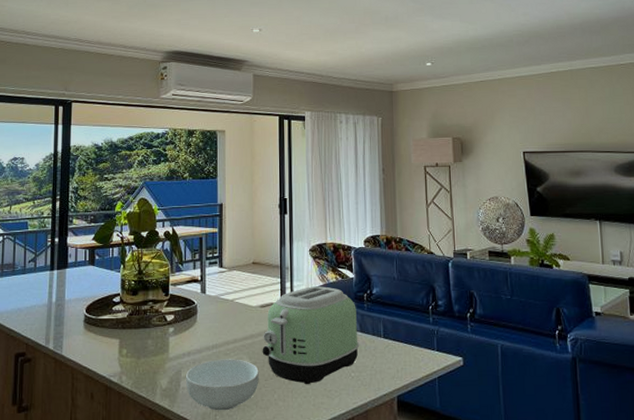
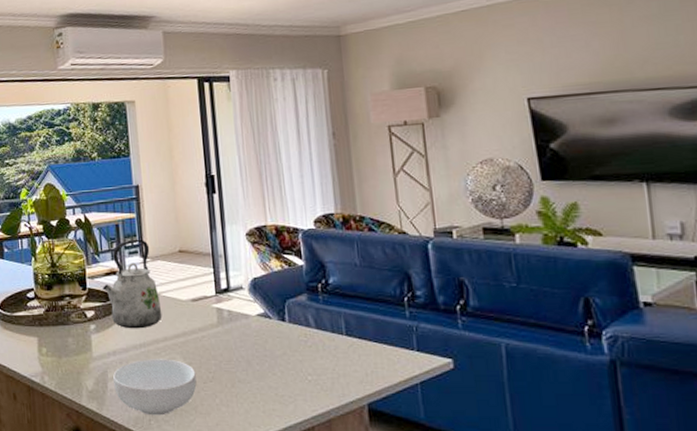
kettle: none [183,251,234,332] -> present [102,239,163,329]
toaster: present [262,286,360,385] -> none [197,276,316,389]

